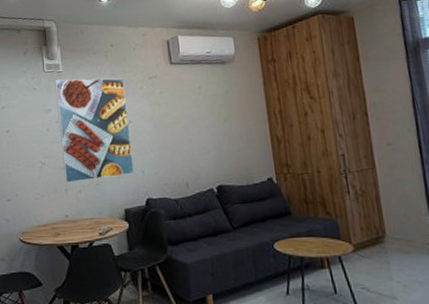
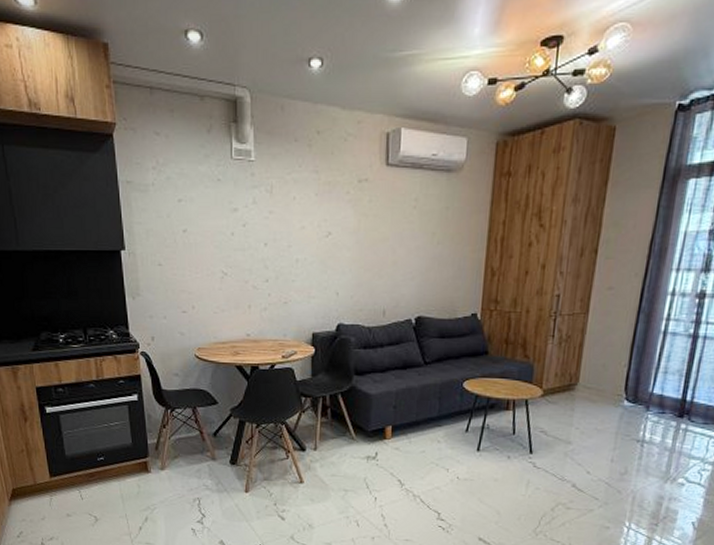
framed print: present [55,78,135,183] -> none [244,170,329,299]

